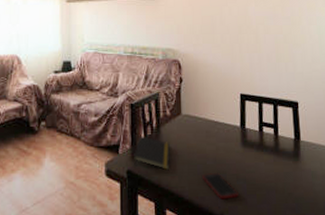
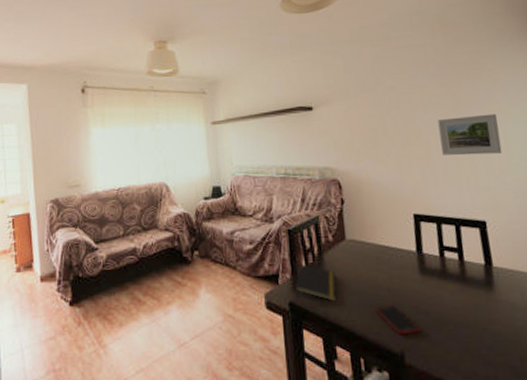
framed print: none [266,11,315,45] -> present [437,114,502,156]

